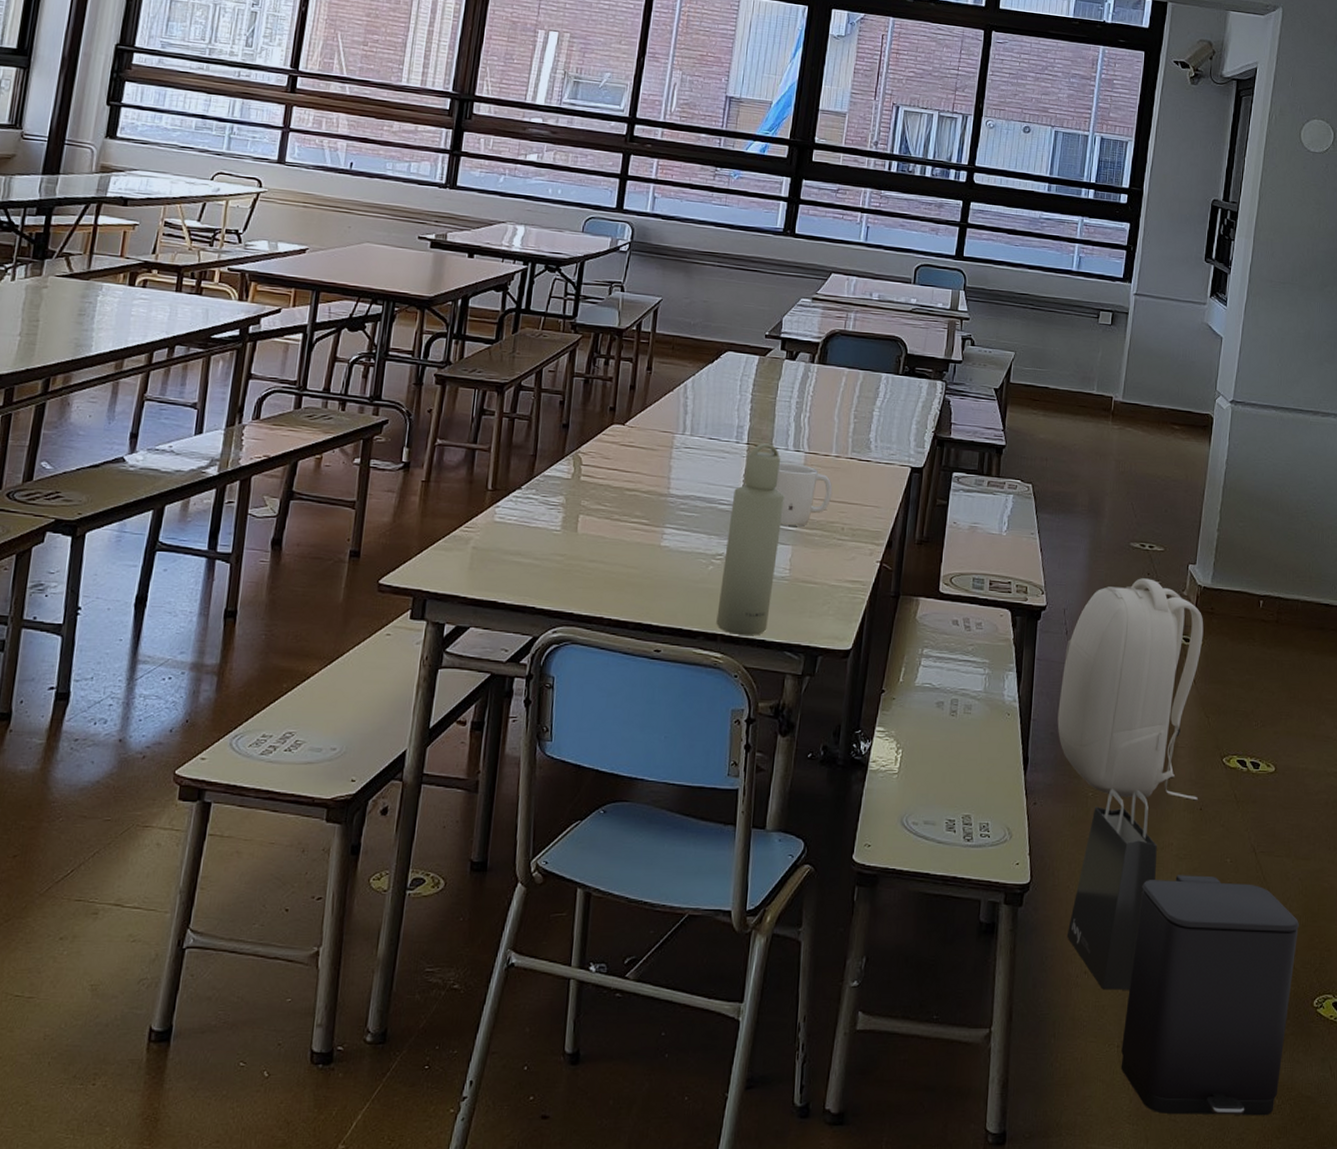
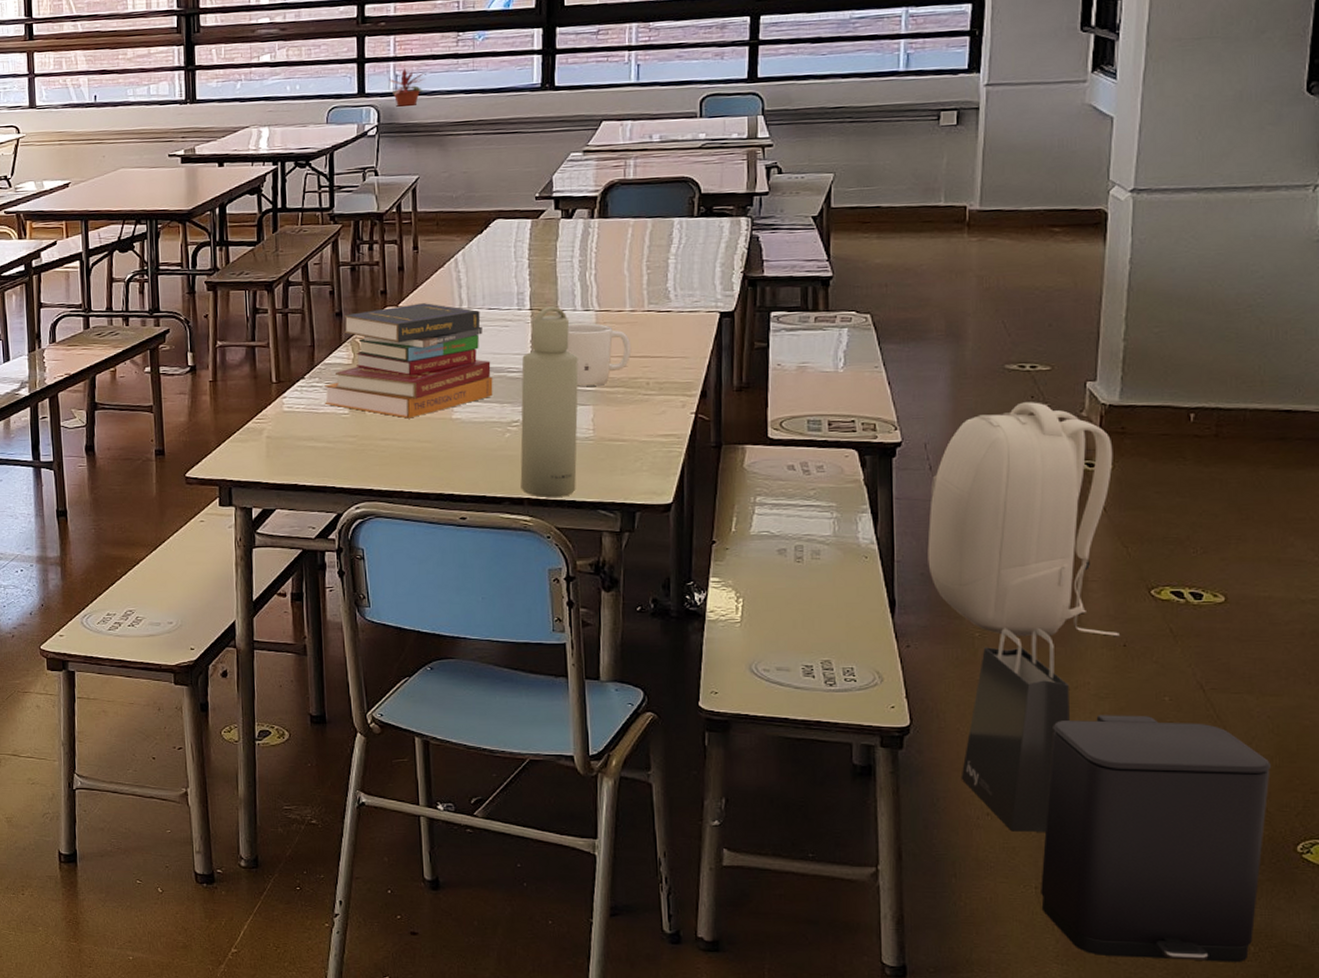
books: none [537,424,705,542] -> present [324,303,493,419]
potted plant: none [646,191,682,230] -> present [388,68,426,107]

